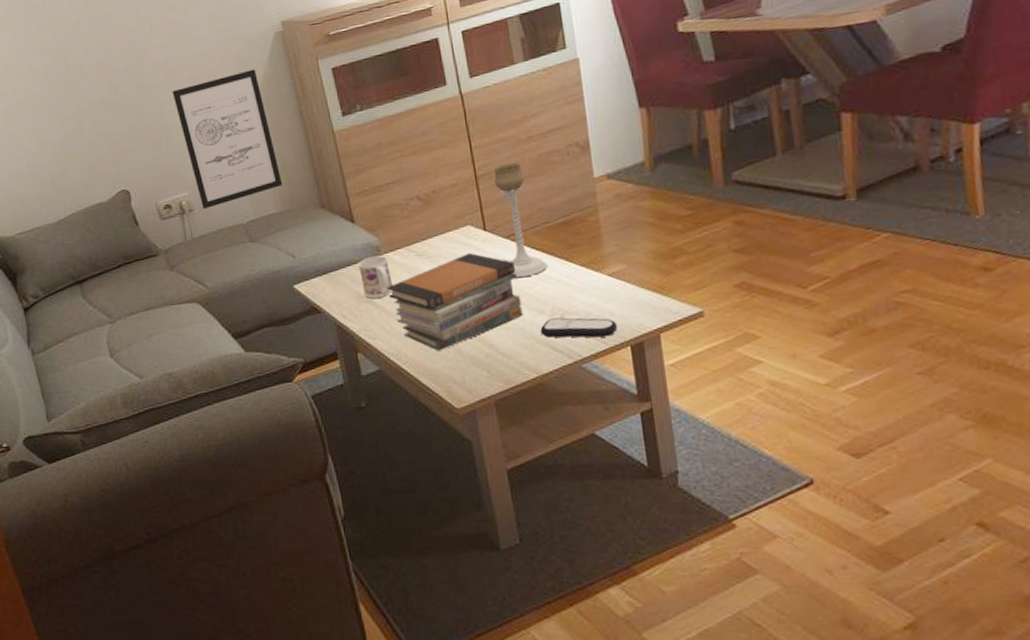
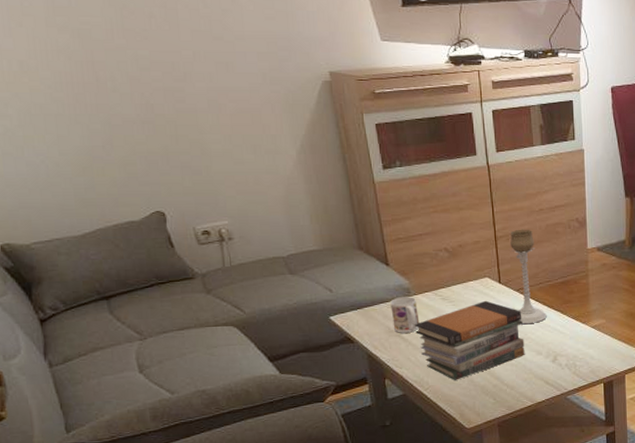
wall art: present [172,69,283,209] -> none [214,112,324,239]
remote control: present [540,317,618,338] -> none [537,358,596,376]

